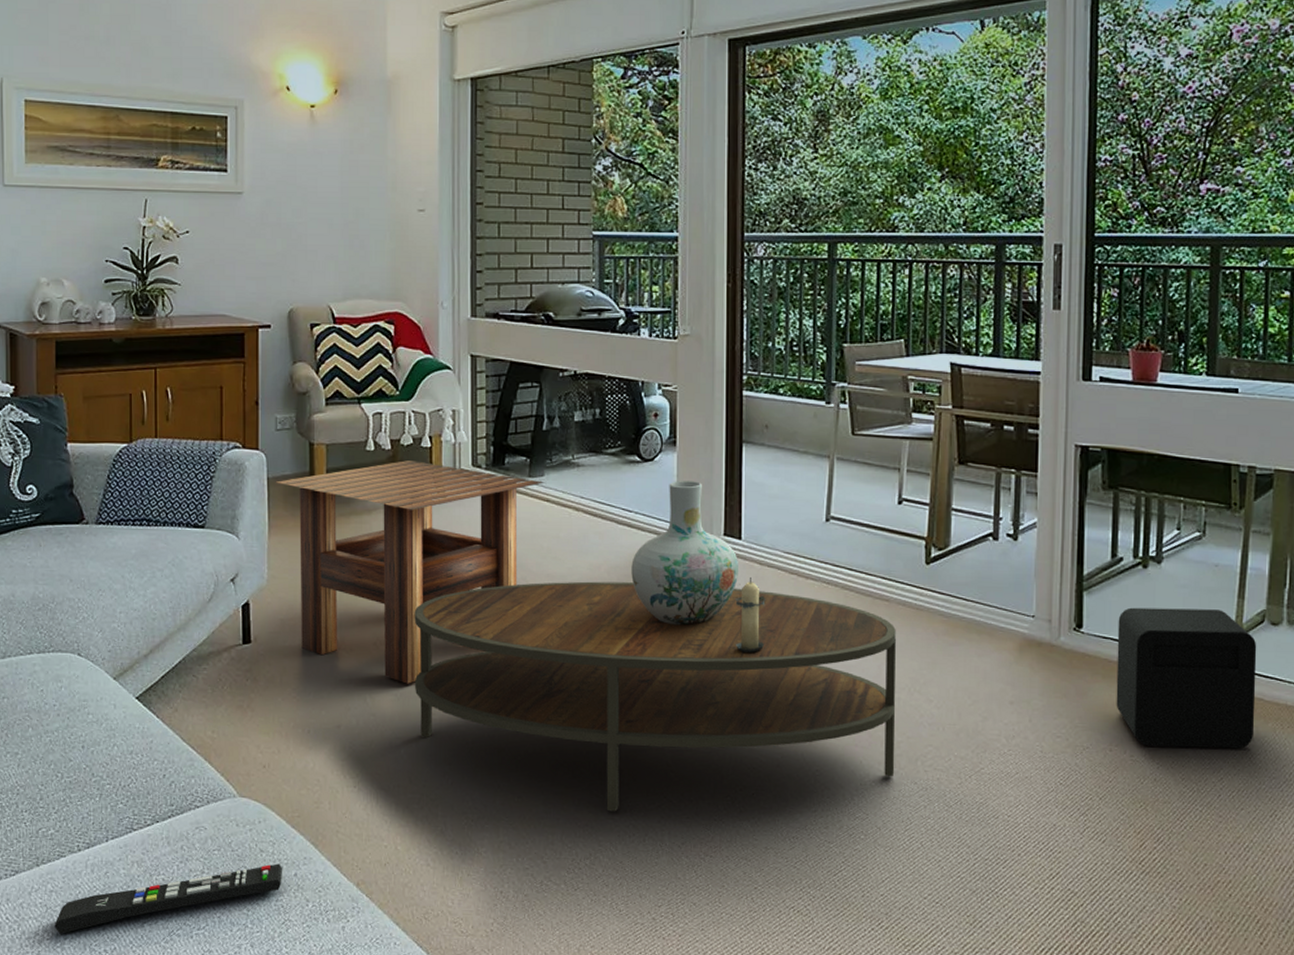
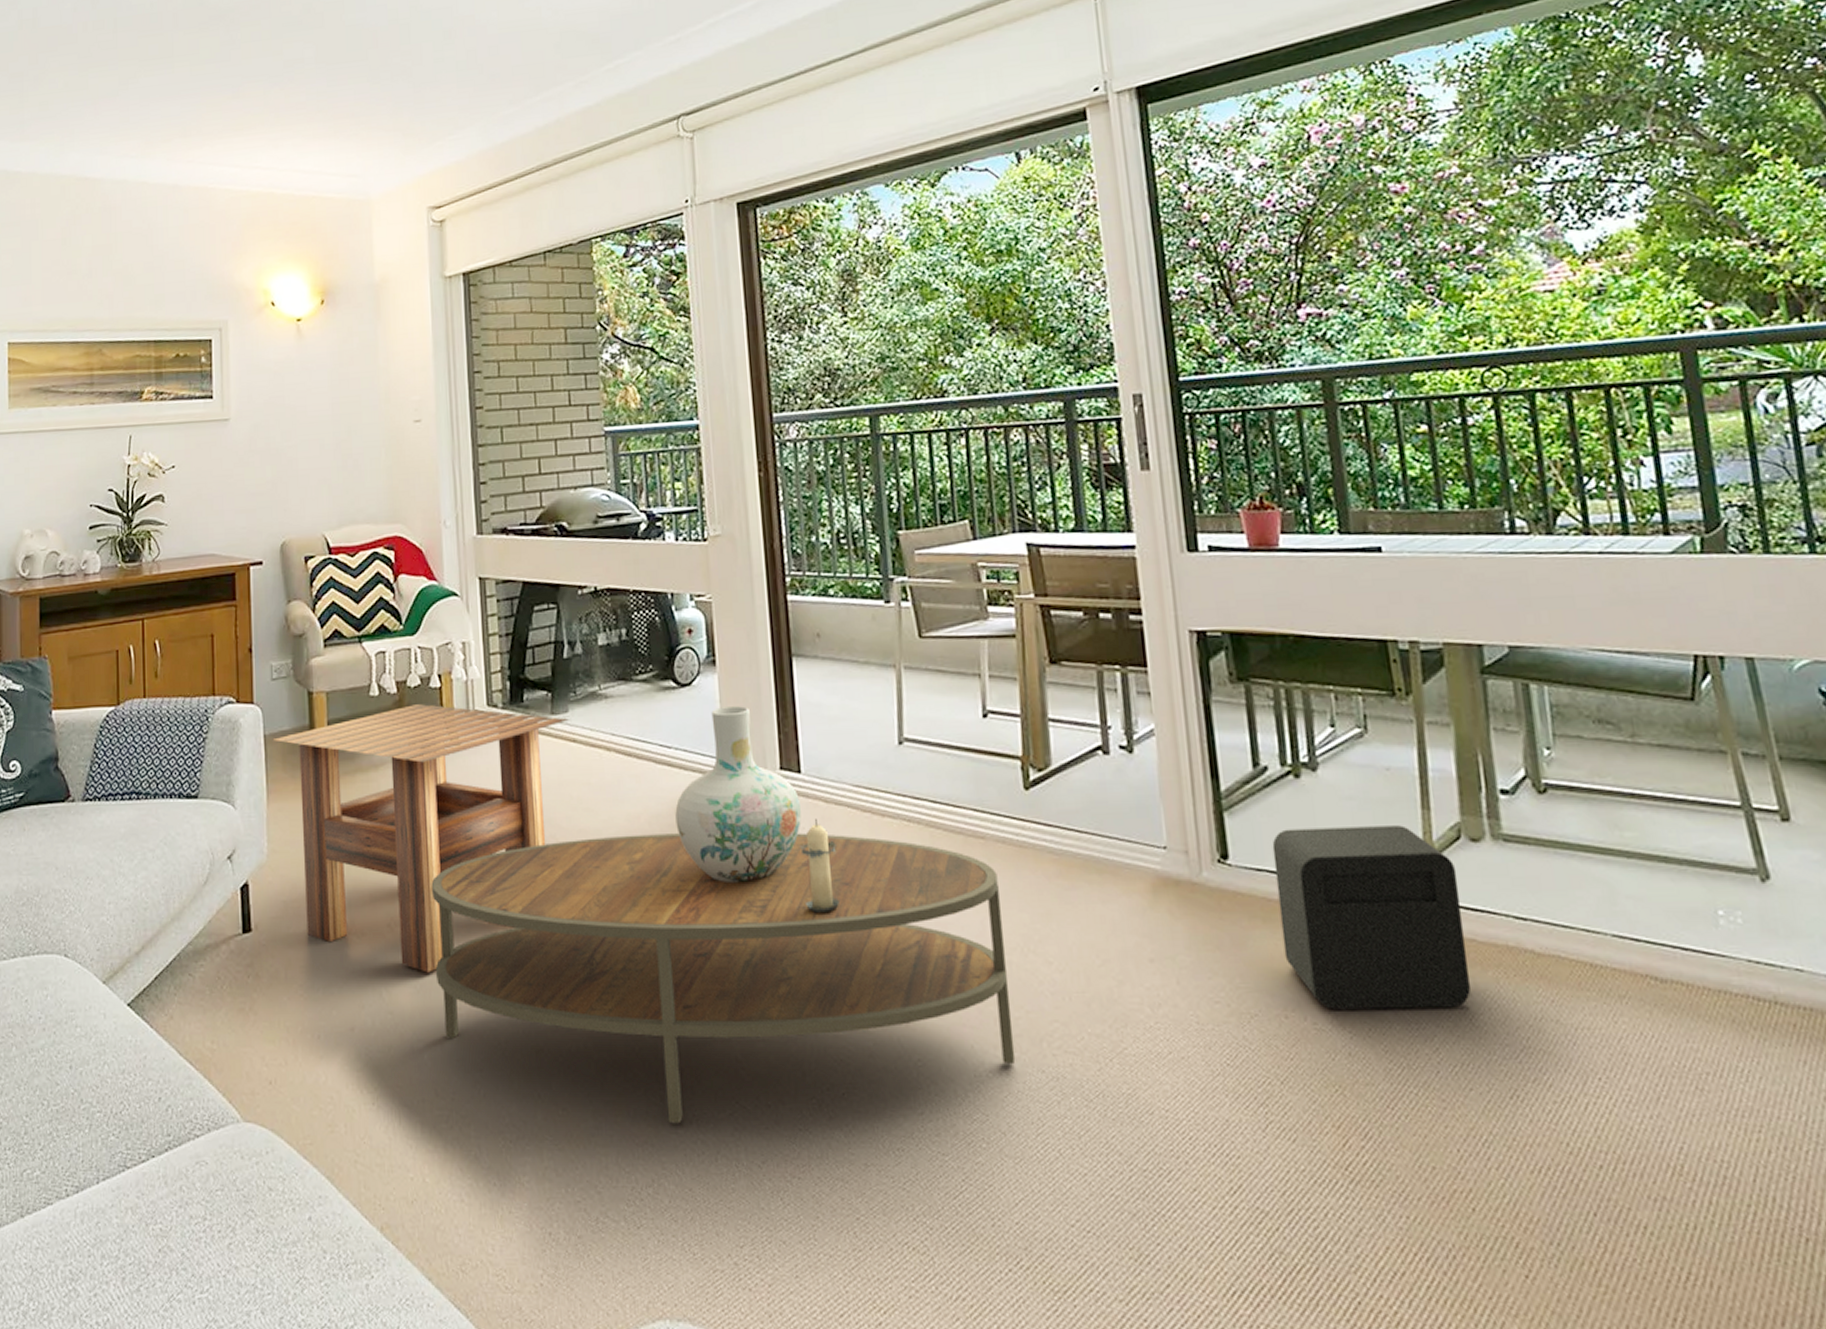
remote control: present [54,863,283,934] -> none [40,1205,296,1303]

